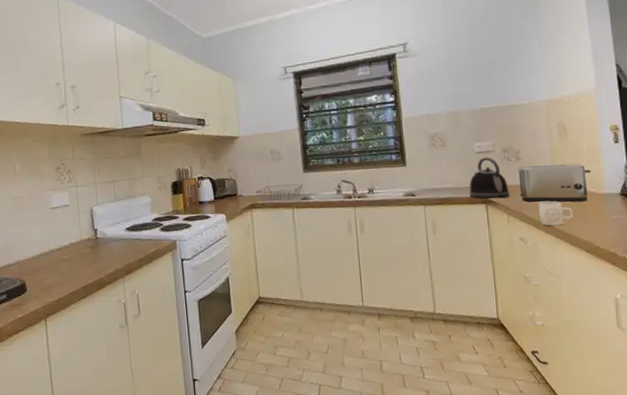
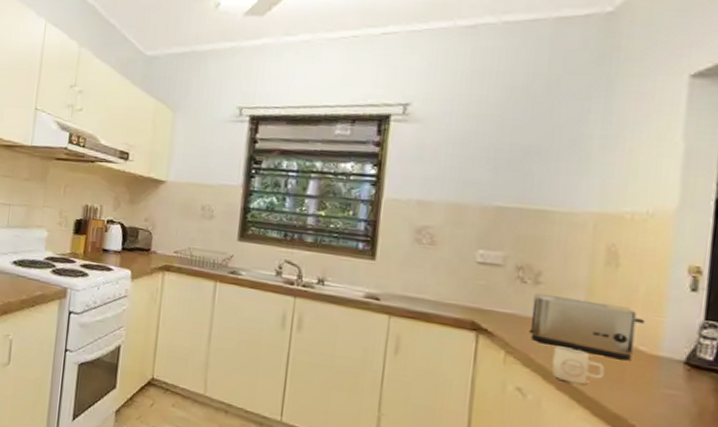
kettle: present [469,157,510,199] -> none [455,270,516,330]

